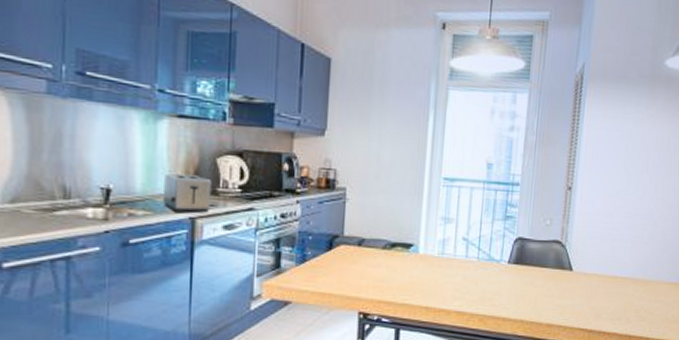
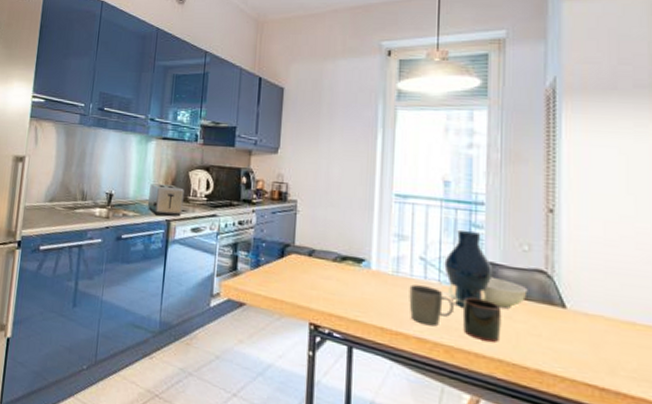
mug: none [451,264,489,300] -> present [409,284,454,326]
vase: none [483,209,522,280] -> present [444,229,493,307]
mug: none [495,270,526,306] -> present [462,297,502,342]
bowl: none [513,250,547,276] -> present [484,276,528,309]

